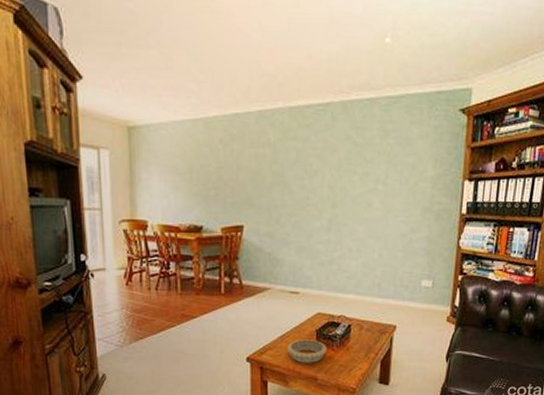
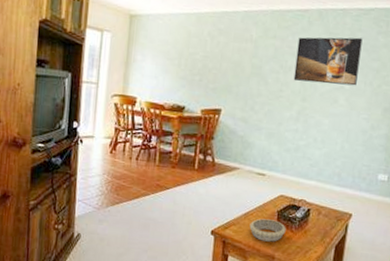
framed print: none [320,130,394,187] -> present [293,37,363,86]

